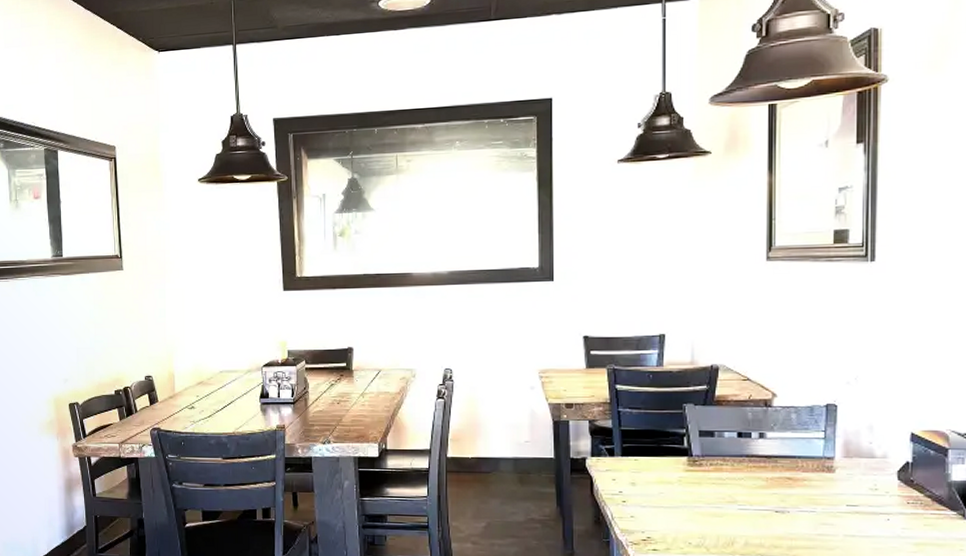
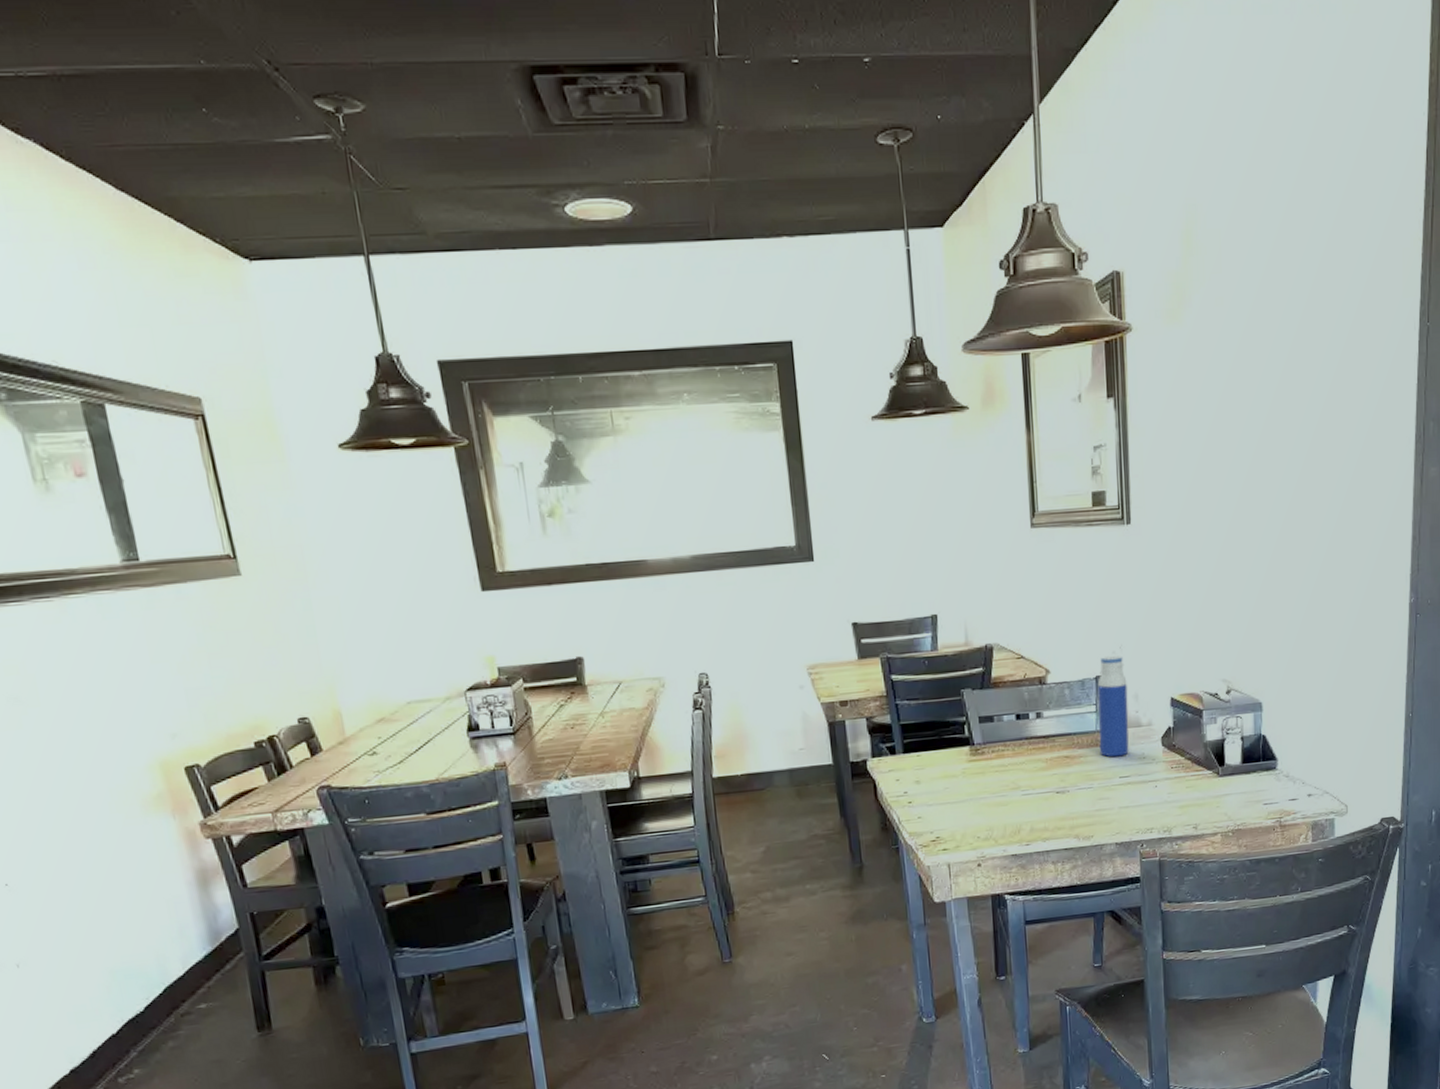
water bottle: none [826,385,861,485] -> present [1097,655,1129,757]

